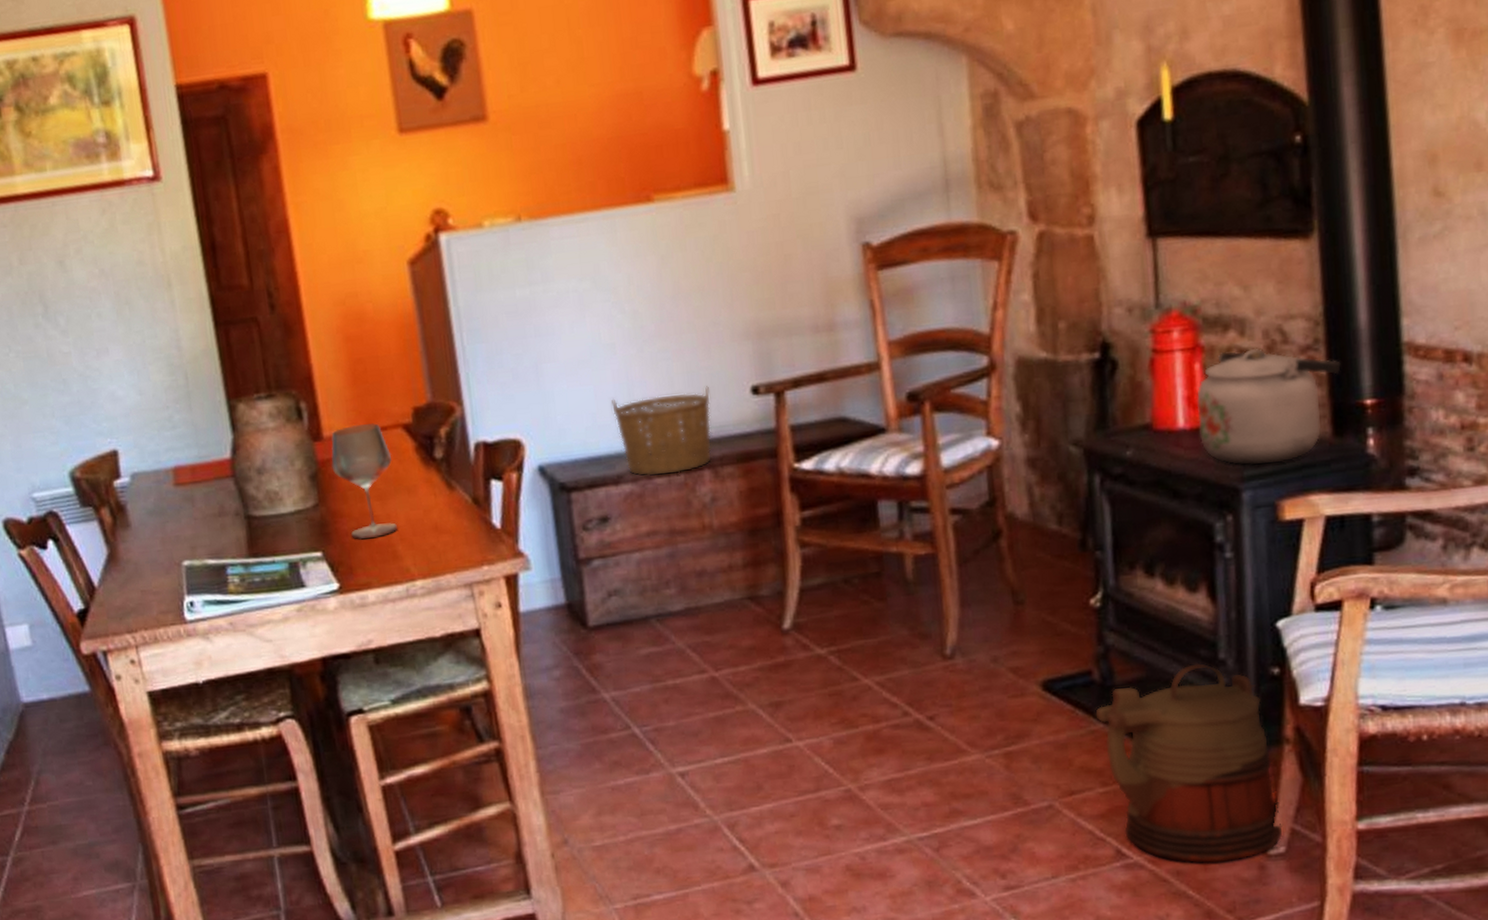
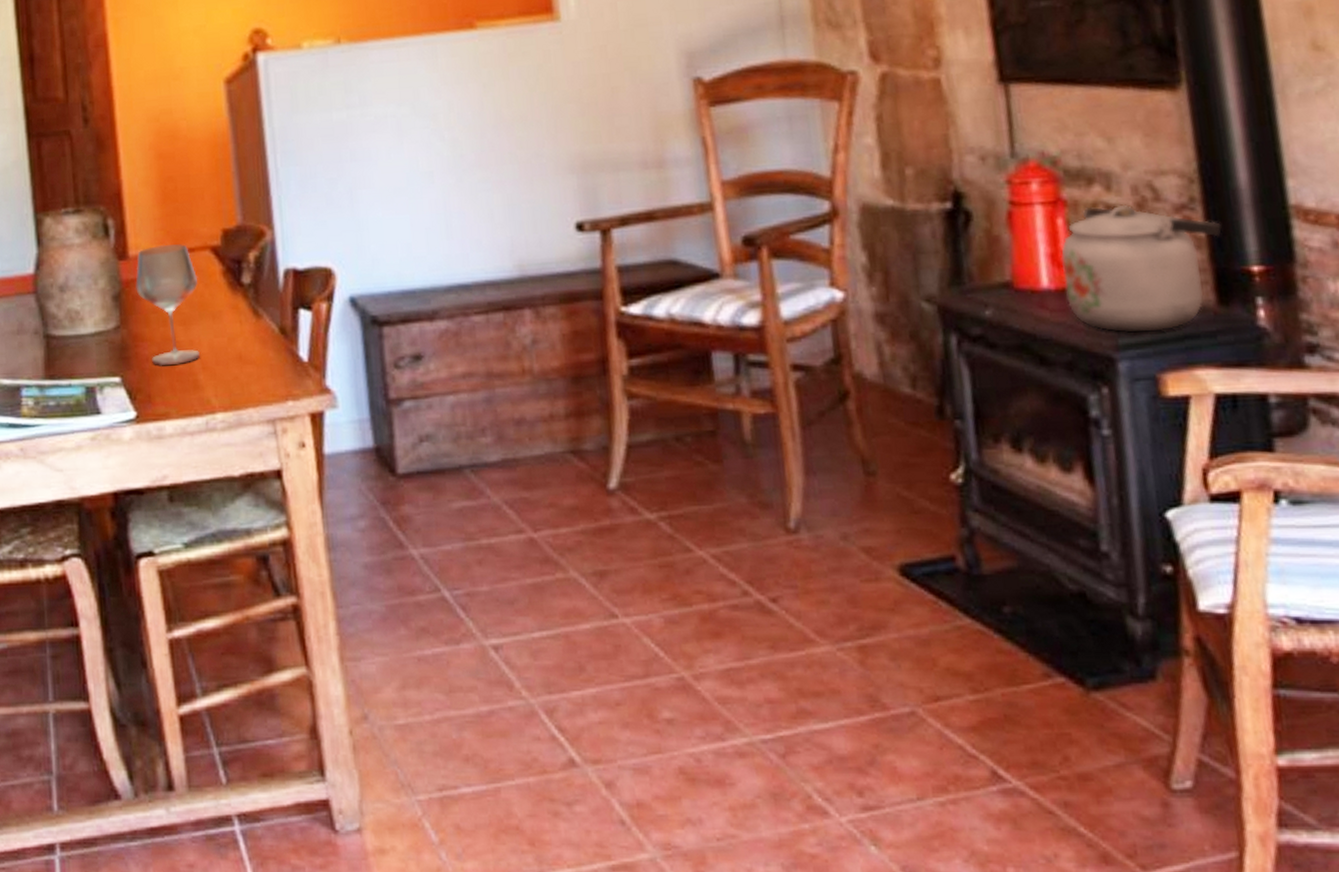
basket: present [611,386,712,477] -> none [427,220,533,314]
wooden bucket: present [1095,663,1283,864] -> none [961,555,1189,796]

